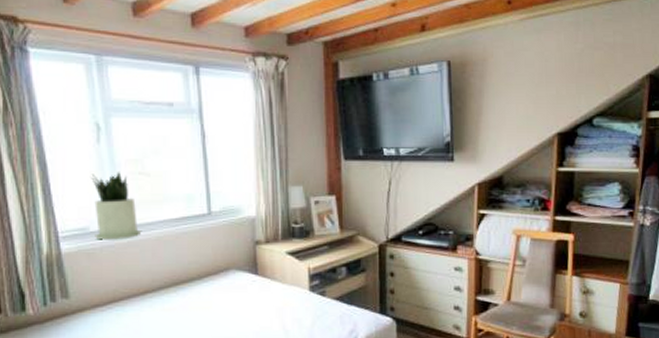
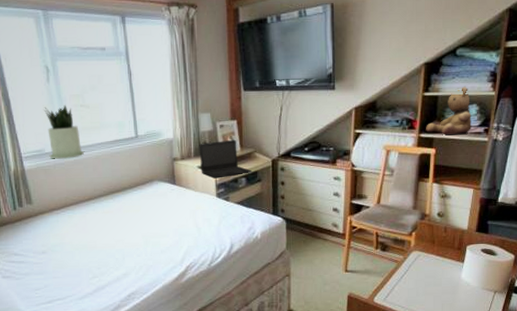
laptop: none [288,219,355,268] -> present [199,139,253,179]
teddy bear: none [561,162,614,219] -> present [426,86,471,136]

